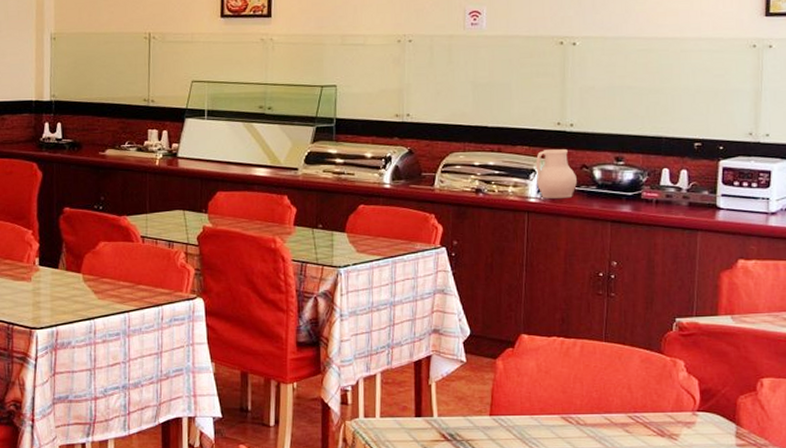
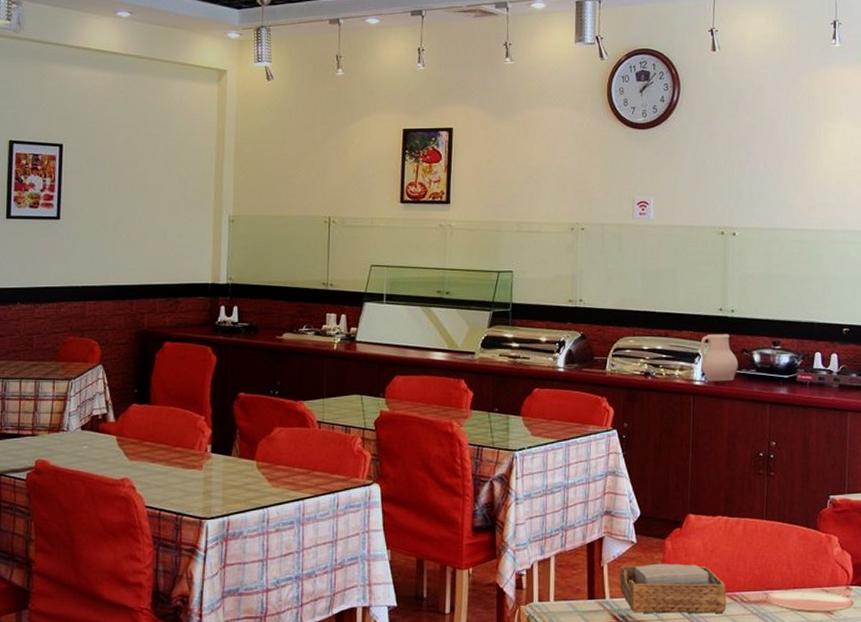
napkin holder: none [448,383,562,435] -> present [620,563,727,614]
plate: none [603,414,701,439] -> present [765,589,854,614]

